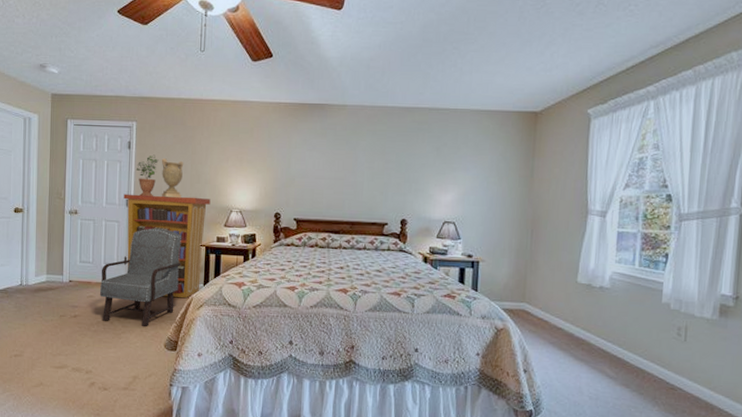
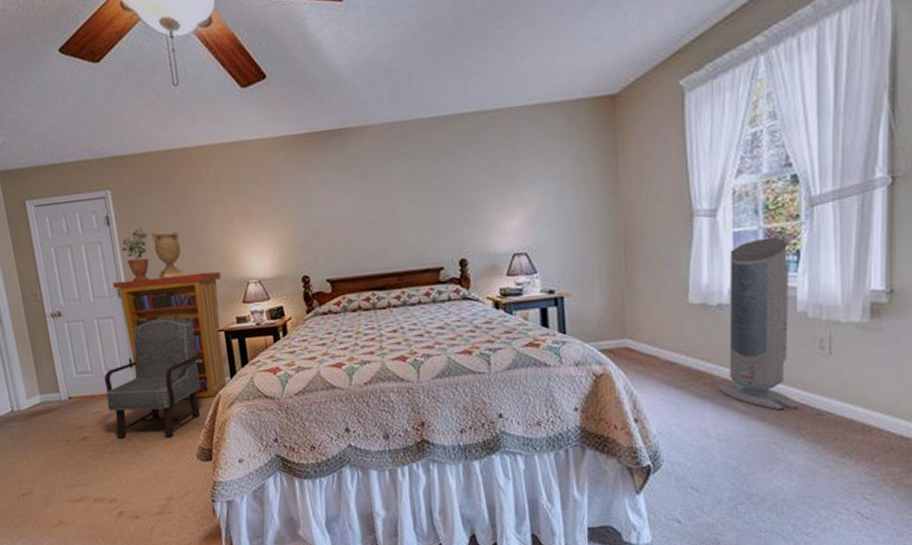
air purifier: none [593,240,659,382] -> present [718,237,798,411]

